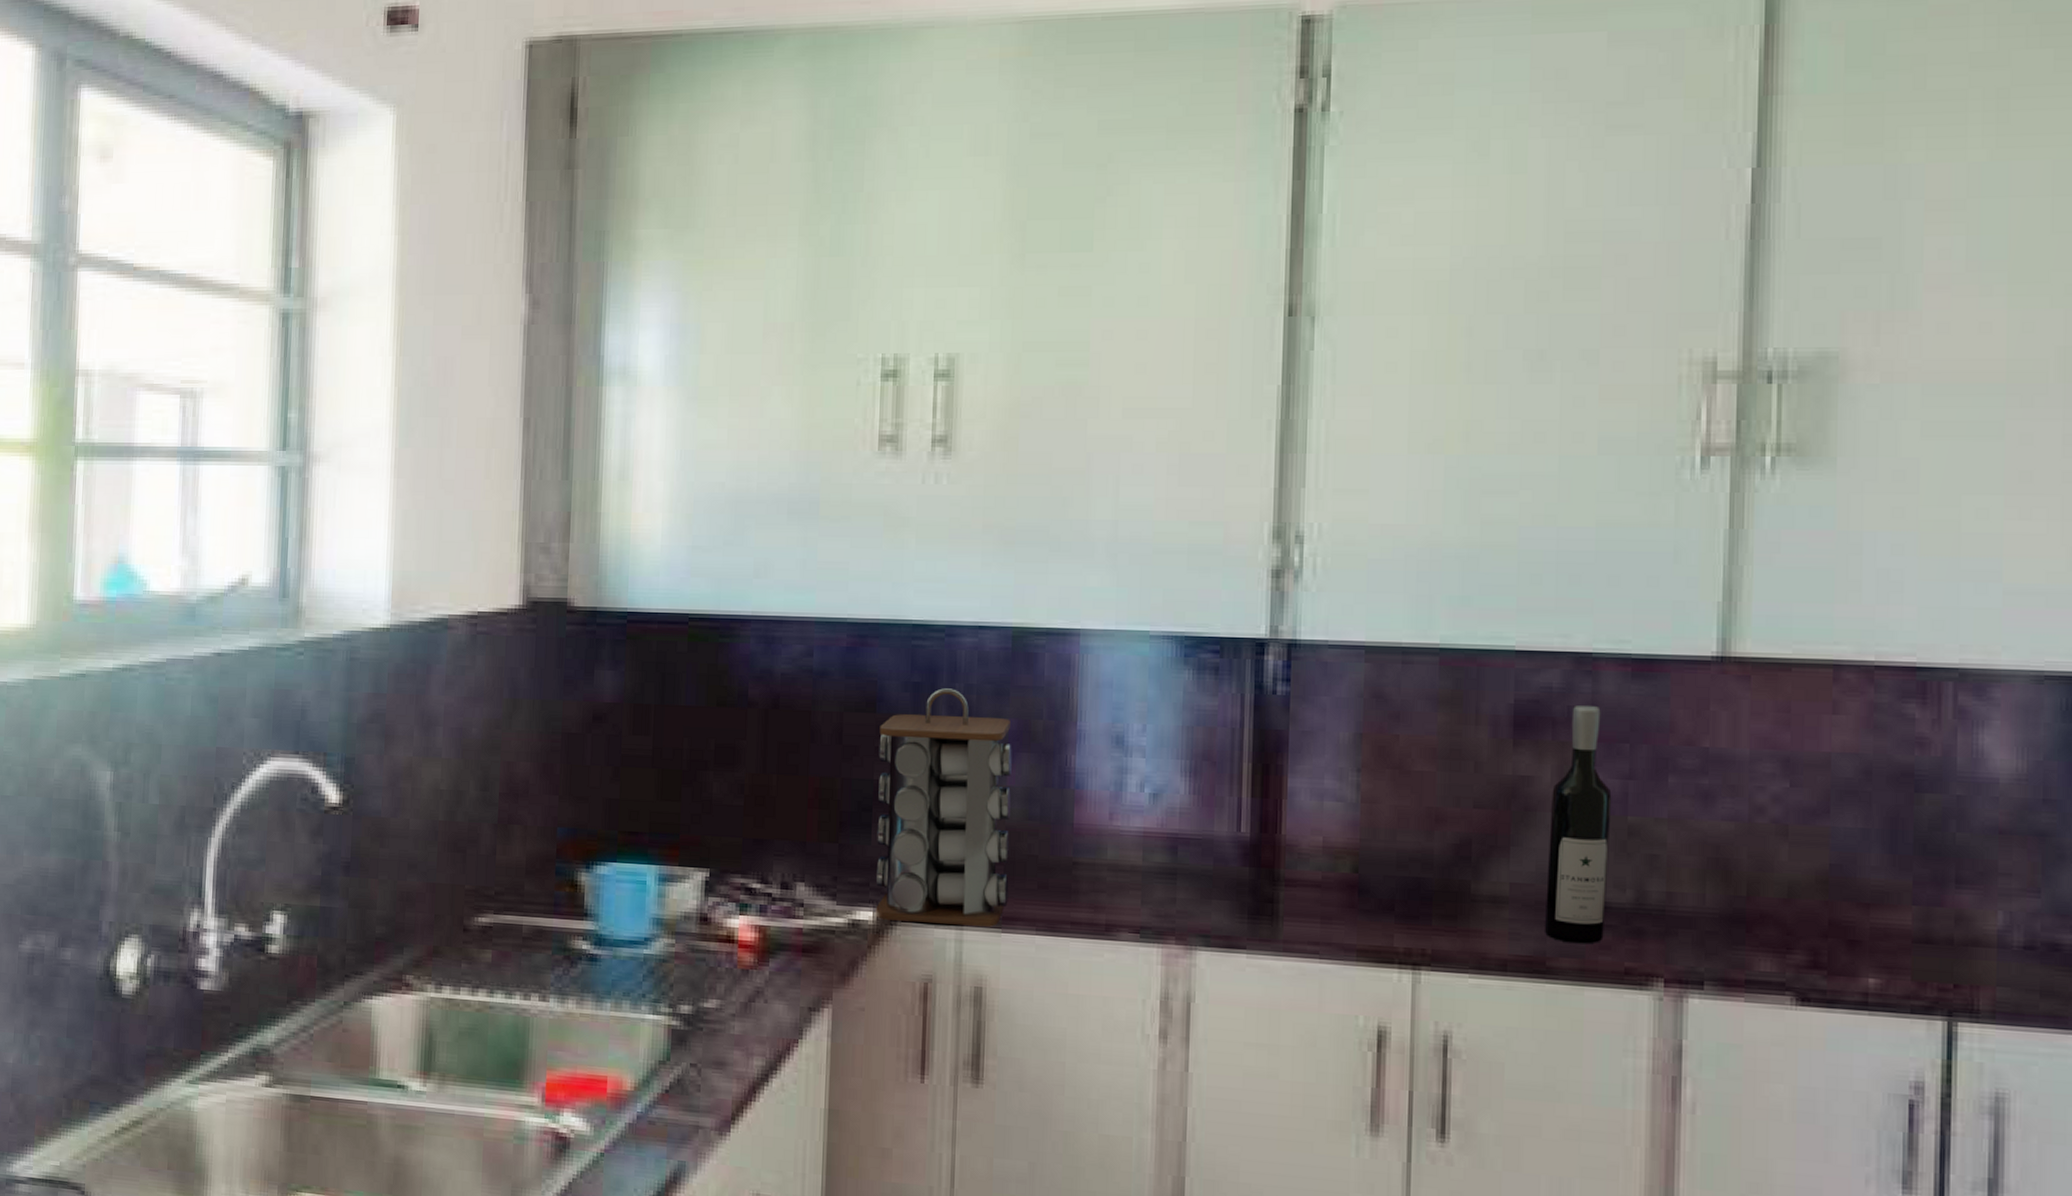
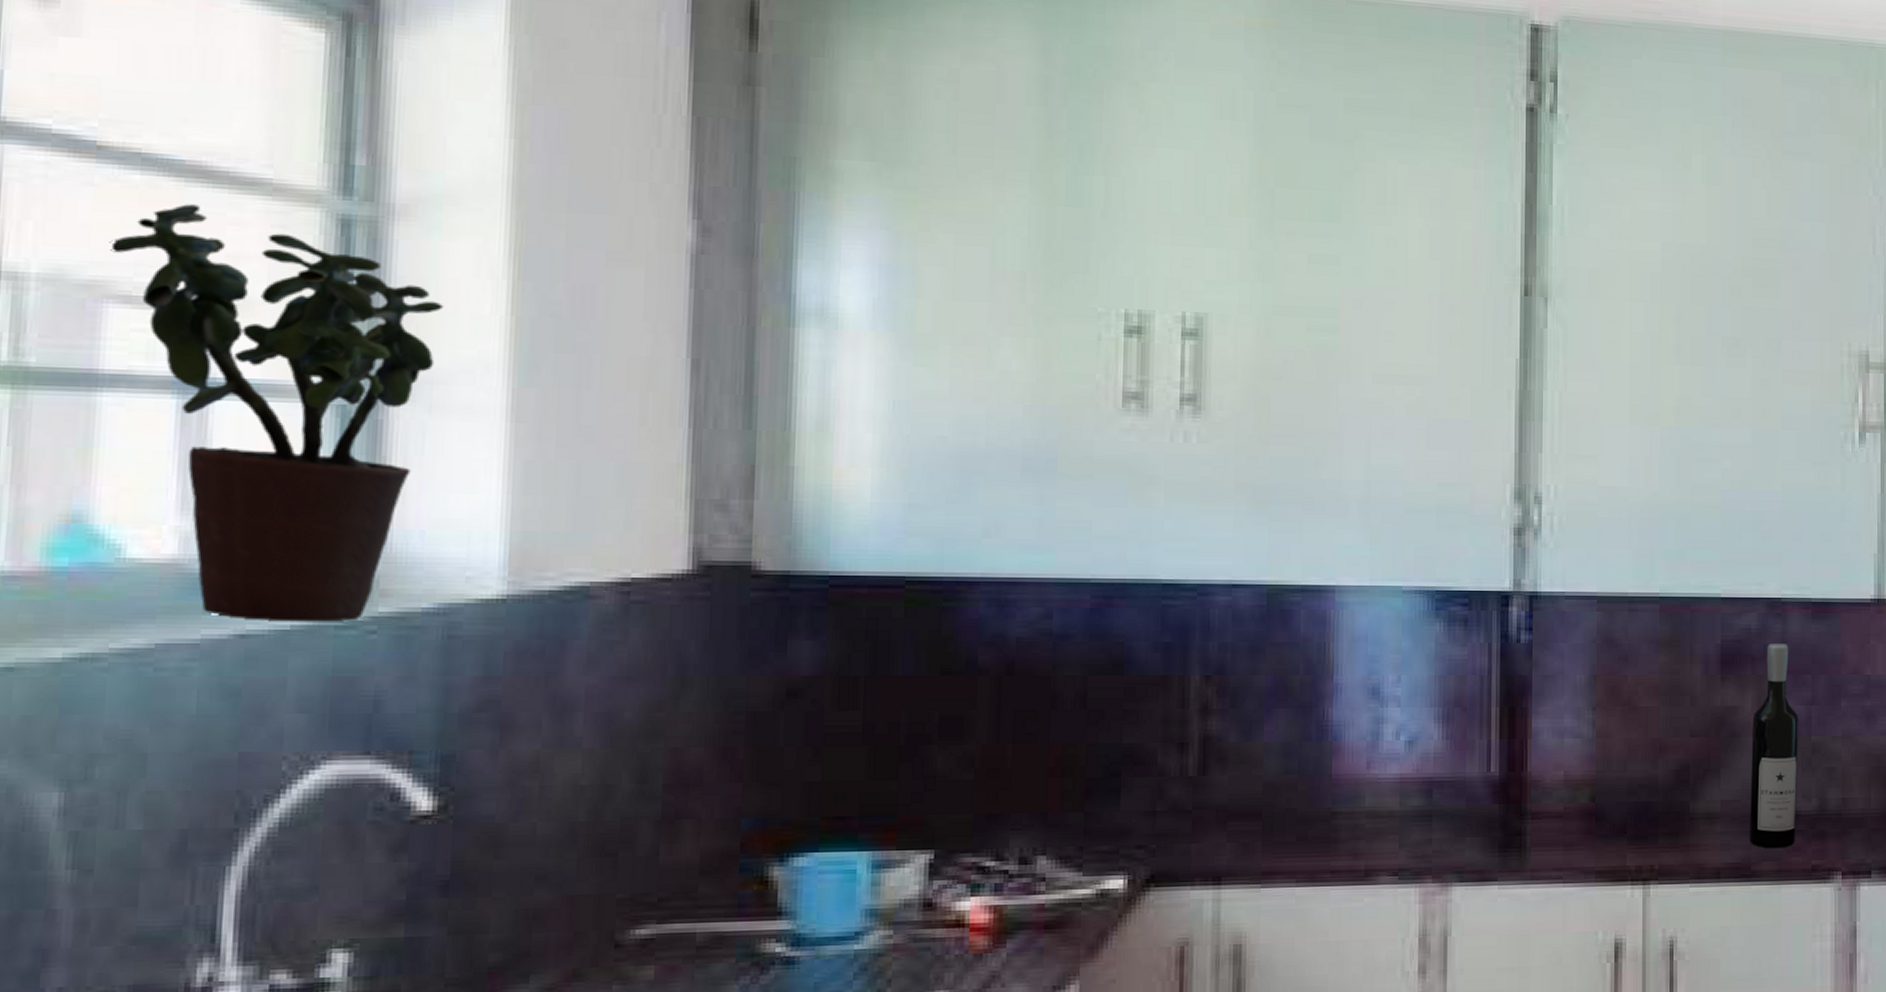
potted plant: none [140,309,350,644] -> present [109,204,445,622]
spice rack: present [875,688,1012,927] -> none [1126,647,1269,888]

